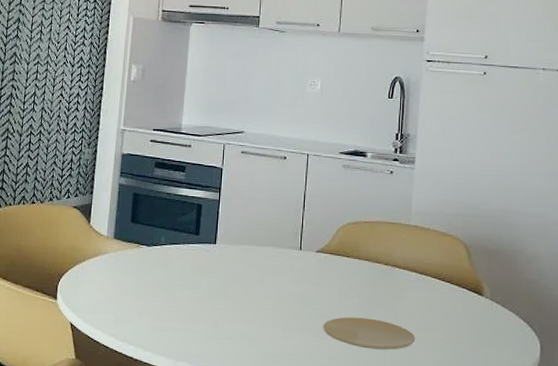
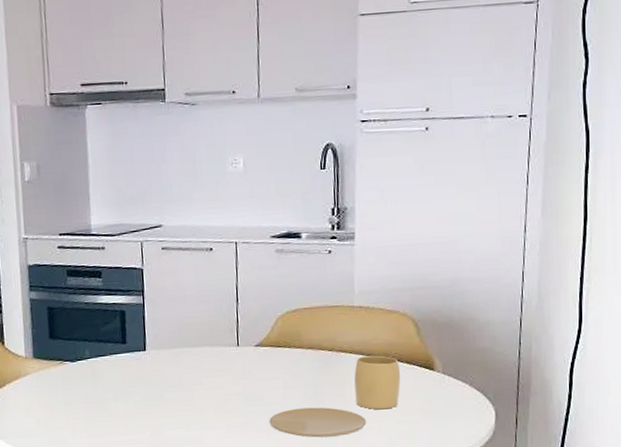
mug: none [406,274,451,329] -> present [354,355,401,410]

